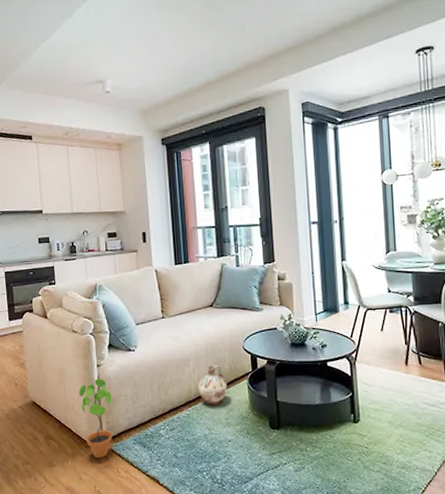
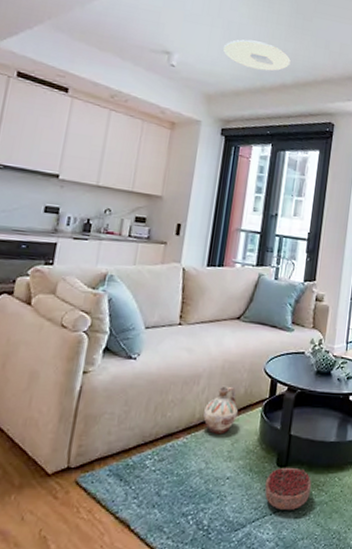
potted plant: present [79,378,113,458] -> none [43,388,94,492]
ceiling light: none [147,45,211,75] -> present [223,39,291,71]
decorative bowl: none [263,428,305,465] -> present [265,467,311,510]

